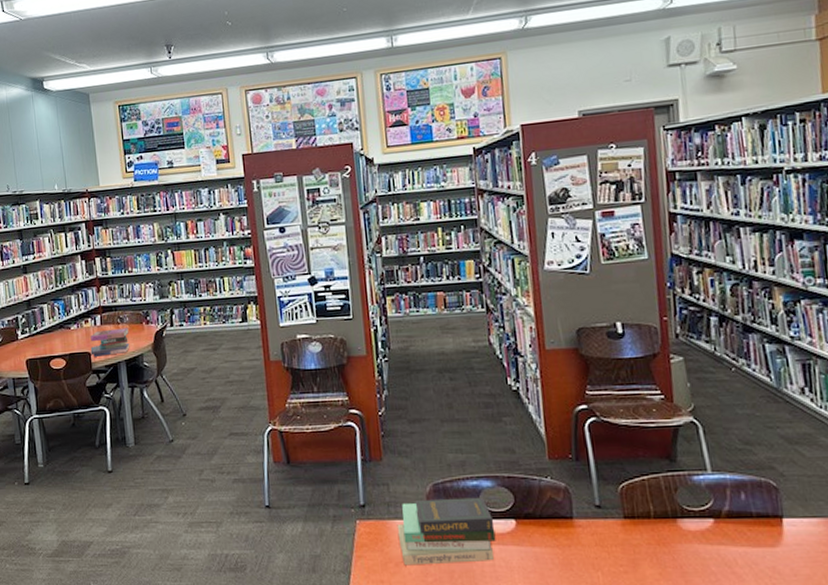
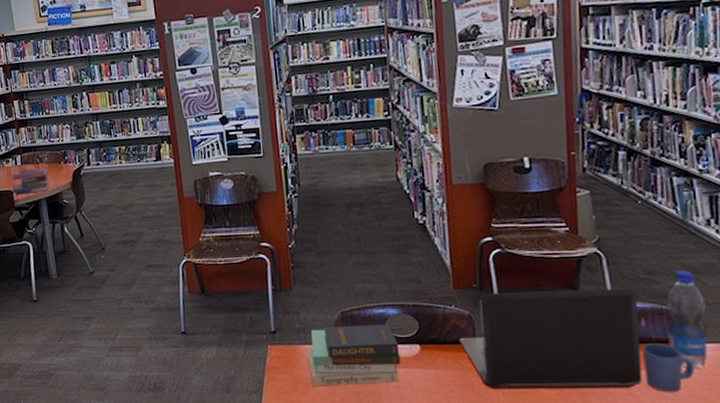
laptop computer: none [556,459,745,568] -> present [459,288,642,390]
mug: none [743,518,798,572] -> present [642,343,695,393]
bottle: none [765,441,810,545] -> present [666,270,708,369]

